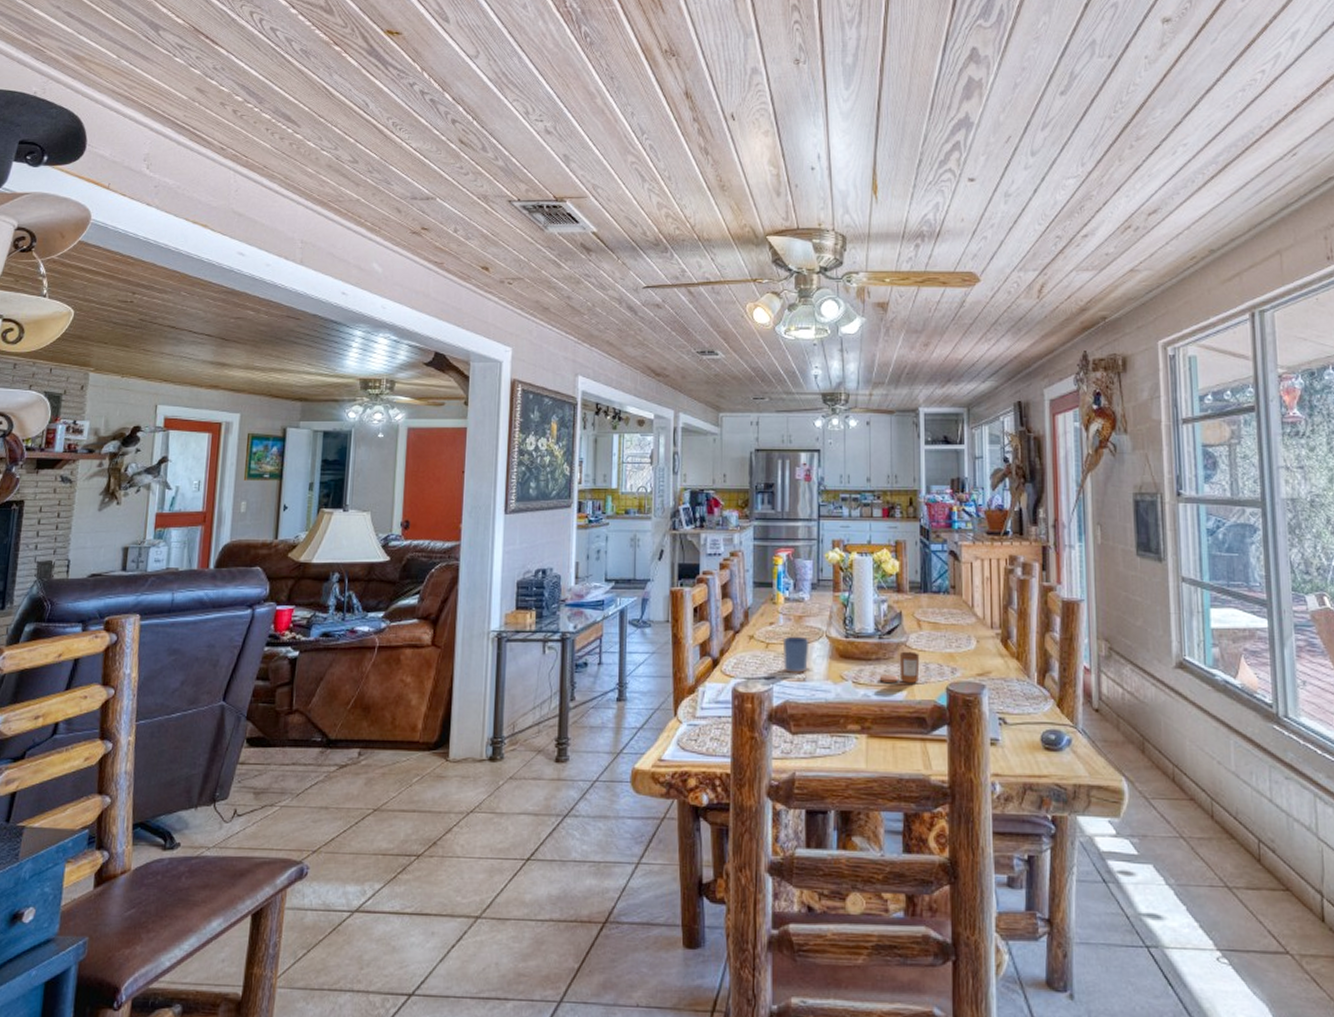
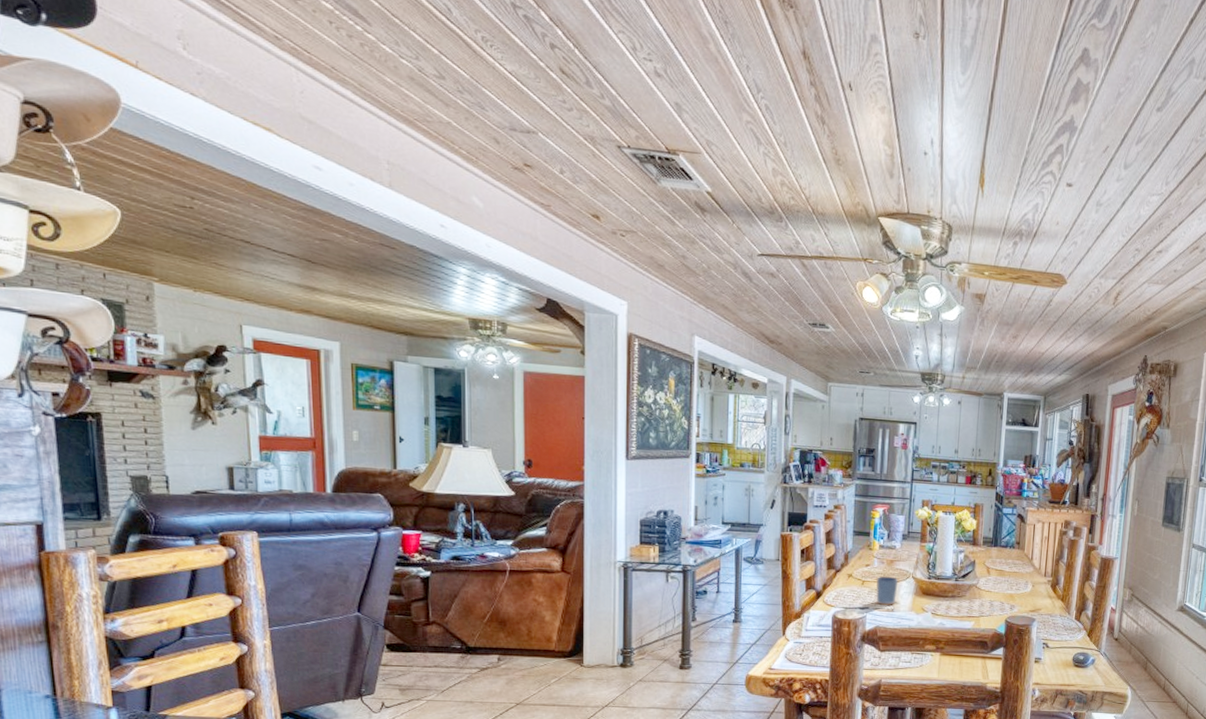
candle: present [879,651,920,683] -> none [953,591,987,616]

